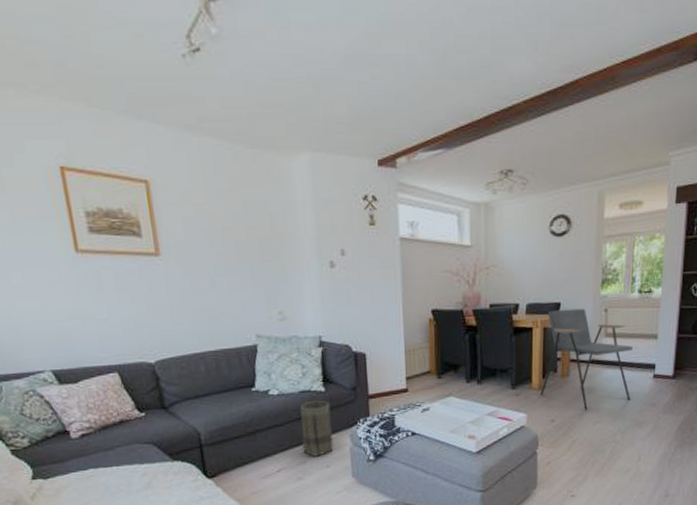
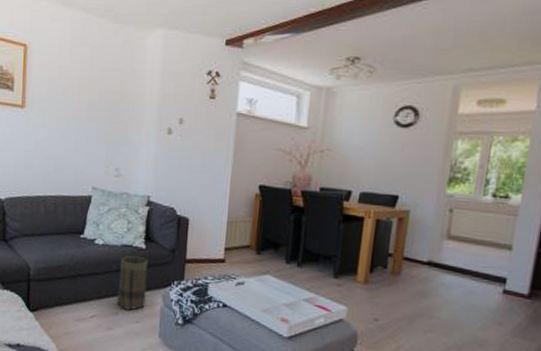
armchair: present [540,308,634,410] -> none [365,202,481,315]

